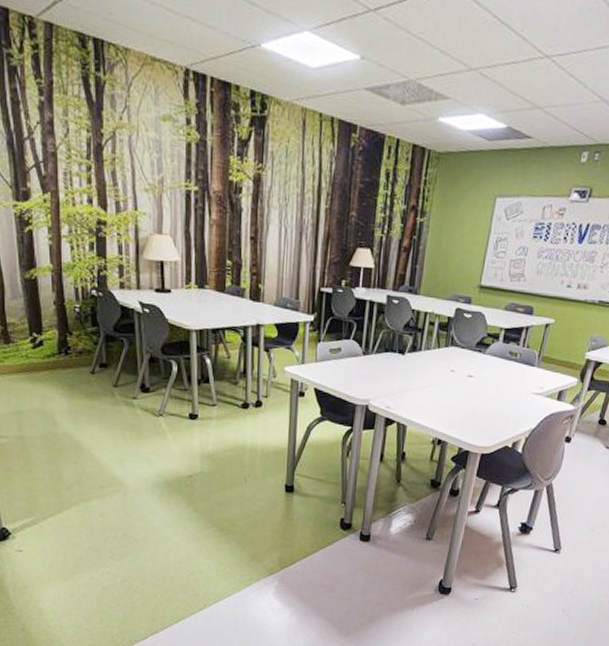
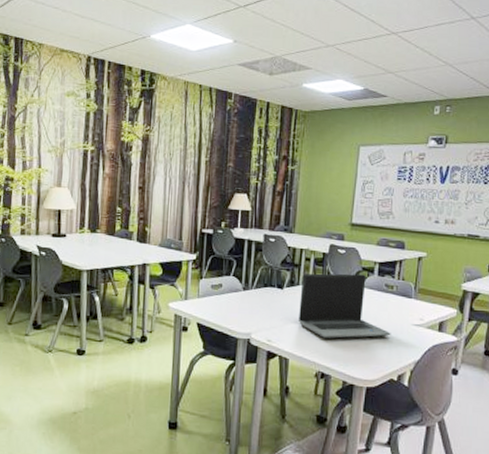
laptop computer: none [419,338,510,406] -> present [299,273,391,339]

